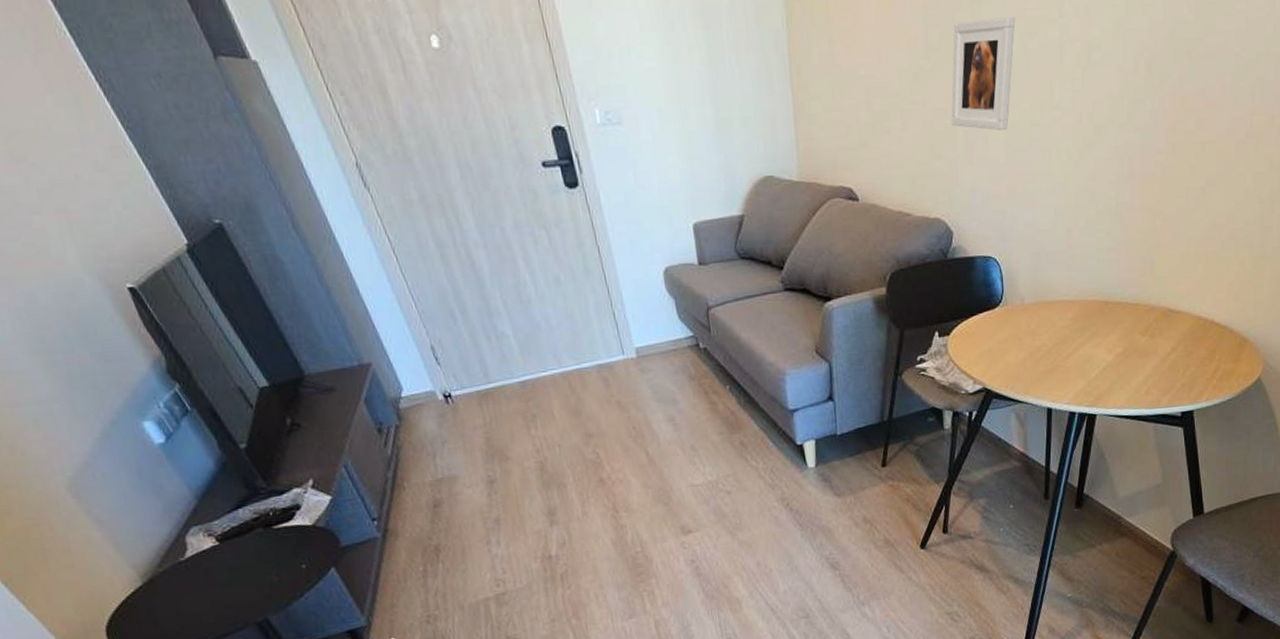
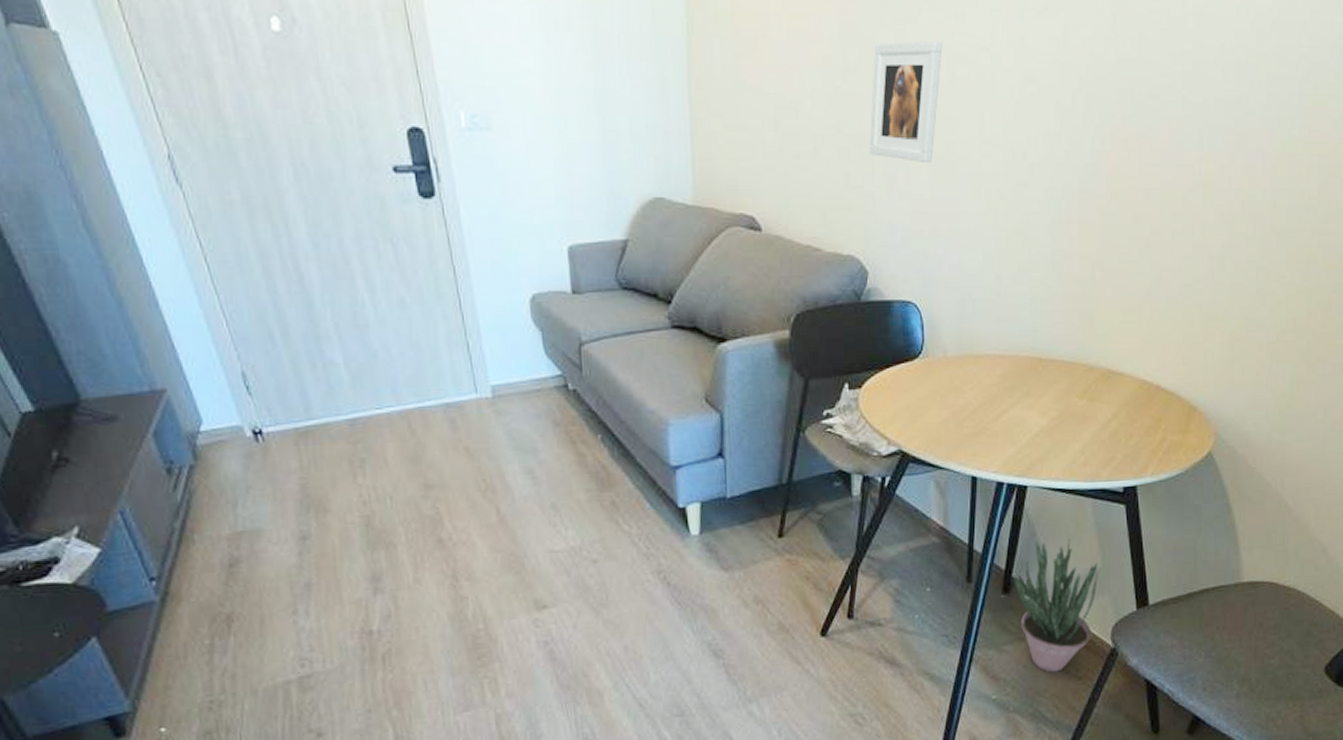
potted plant: none [1085,455,1159,573] -> present [1013,534,1098,673]

